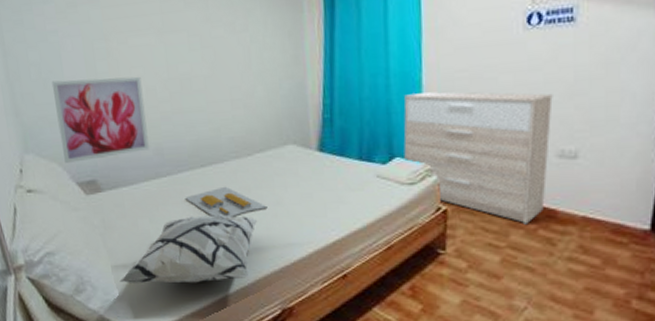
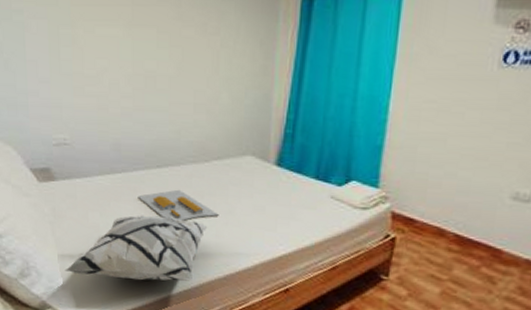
wall art: present [51,76,149,163] -> none [12,62,107,148]
sideboard: present [403,91,553,225] -> none [360,119,517,261]

